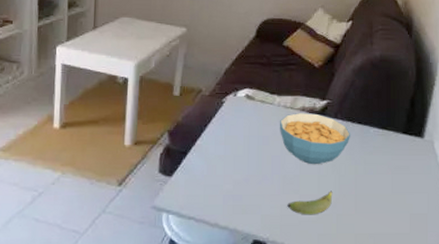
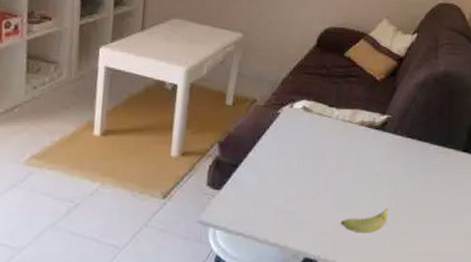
cereal bowl: present [280,113,350,165] -> none [337,127,410,182]

